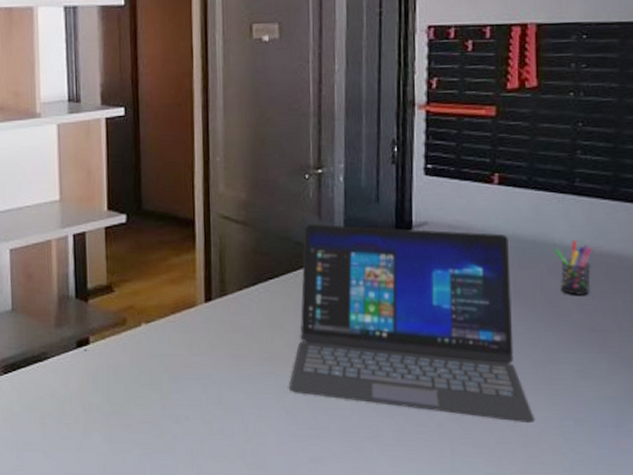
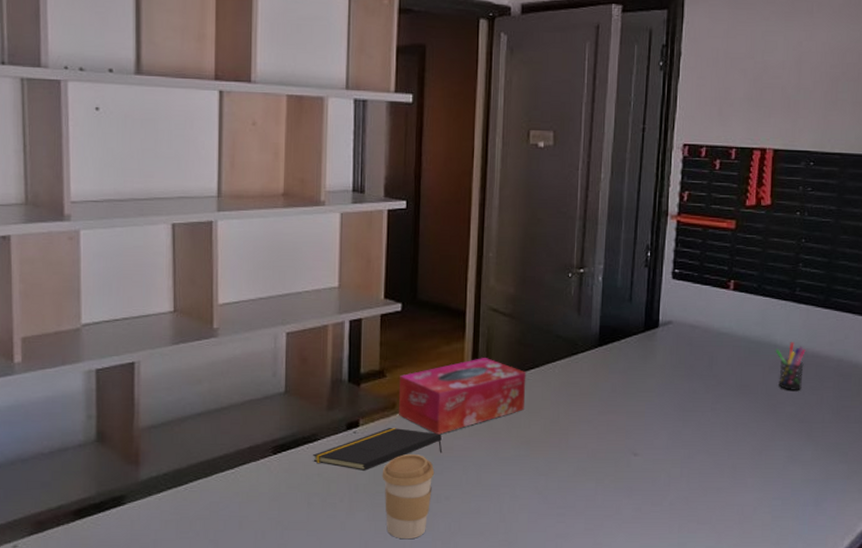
notepad: none [44,345,179,390] -> present [313,428,443,471]
coffee cup: none [116,373,172,462] -> present [382,454,435,540]
tissue box: none [128,268,266,351] -> present [398,357,527,435]
laptop: present [288,224,535,422] -> none [541,319,750,502]

